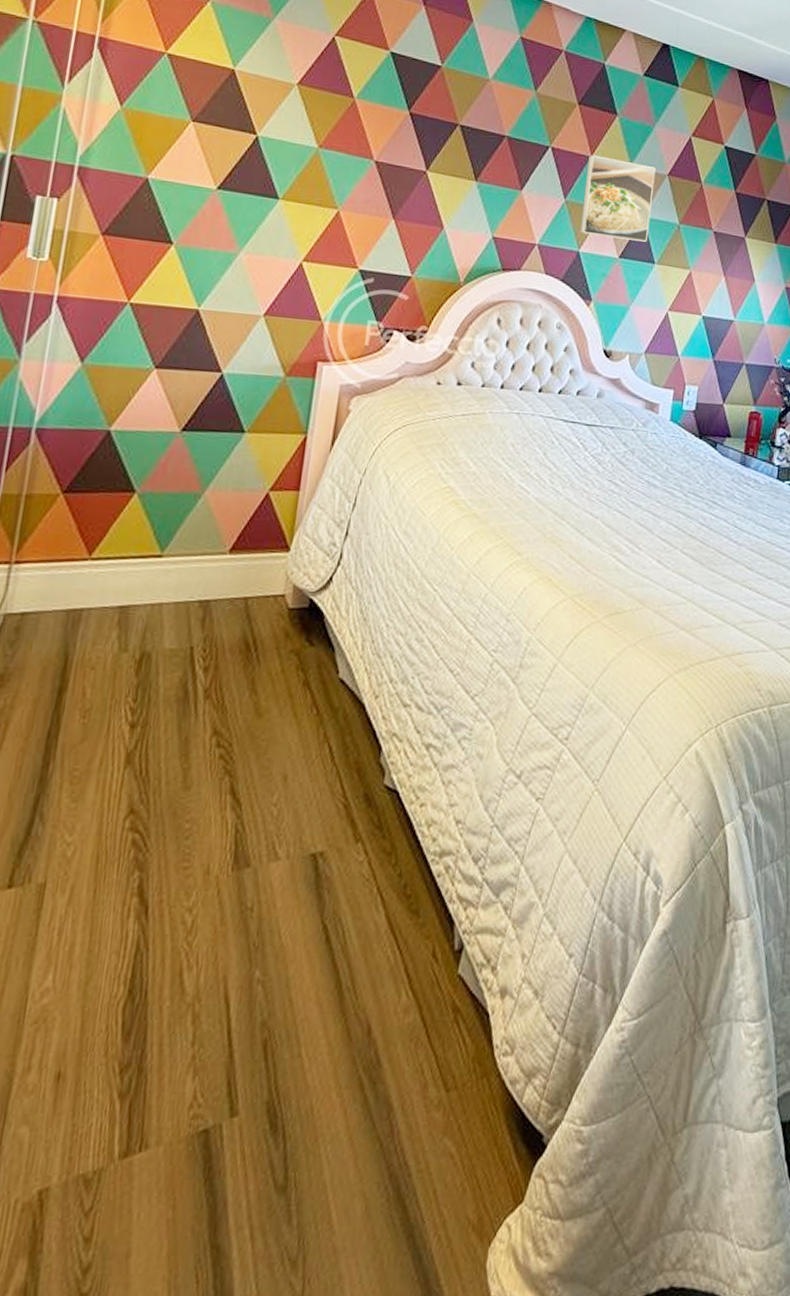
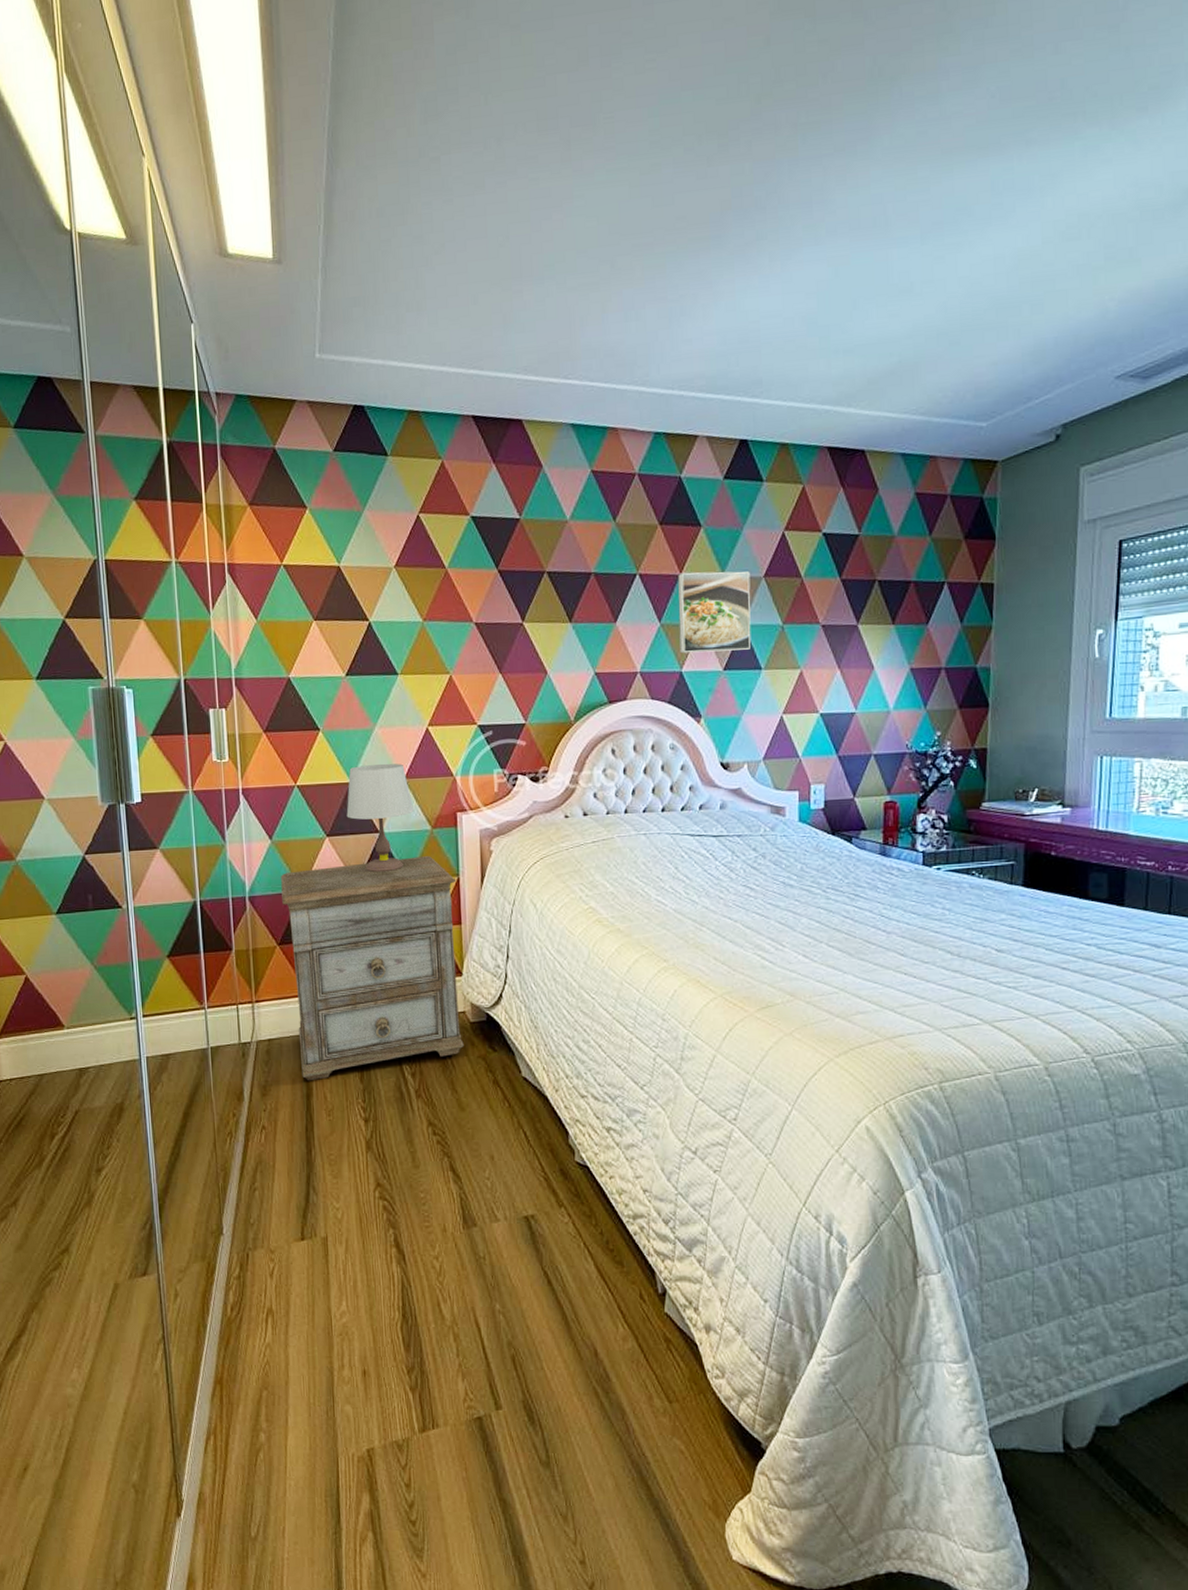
nightstand: none [58,404,303,671] -> present [281,856,464,1081]
table lamp: none [185,292,268,420] -> present [346,763,414,873]

